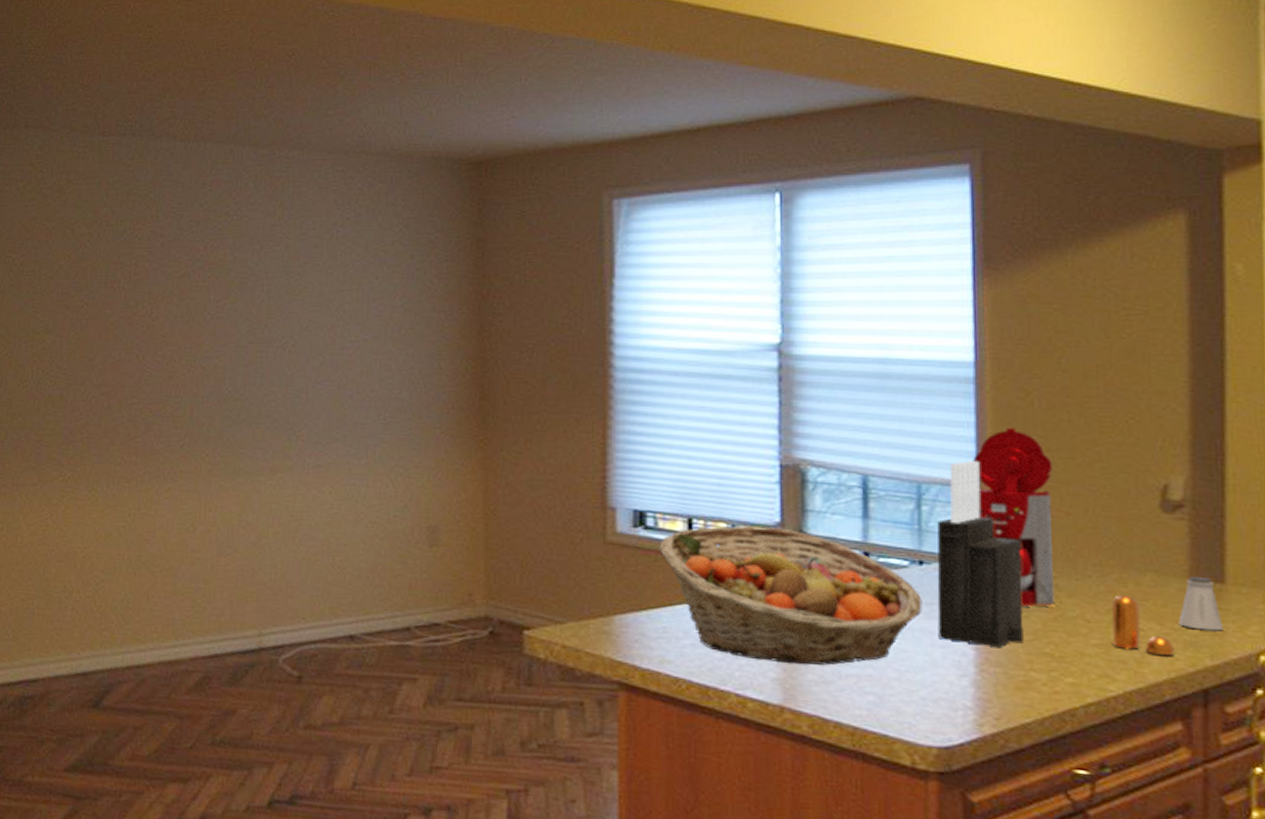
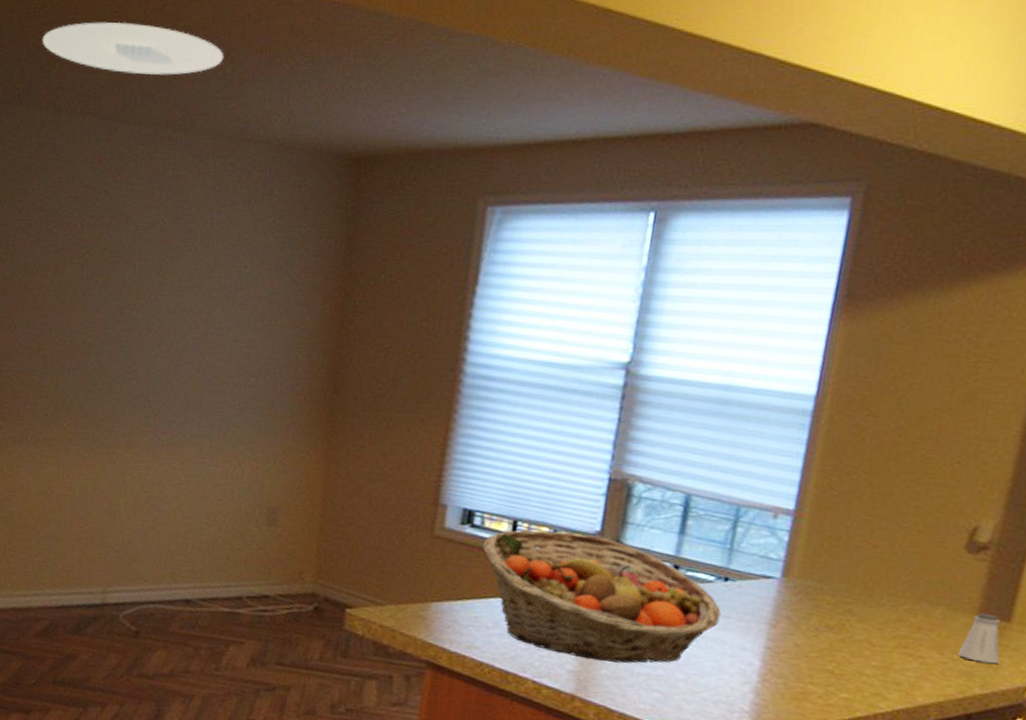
ceiling light: none [151,50,333,99] -> present [42,21,224,76]
knife block: present [937,460,1024,648] -> none [729,489,826,662]
coffee maker: present [972,427,1055,607] -> none [789,460,871,629]
pepper shaker: present [1111,593,1174,656] -> none [891,623,949,682]

